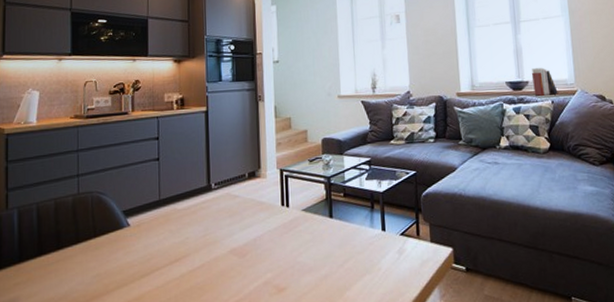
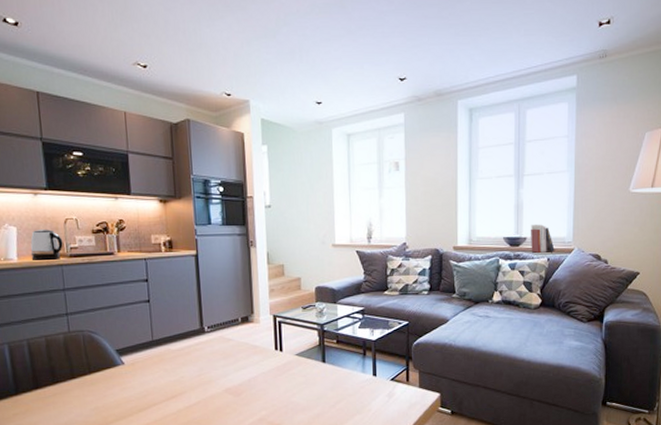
kettle: none [49,92,81,123] -> present [30,229,63,260]

